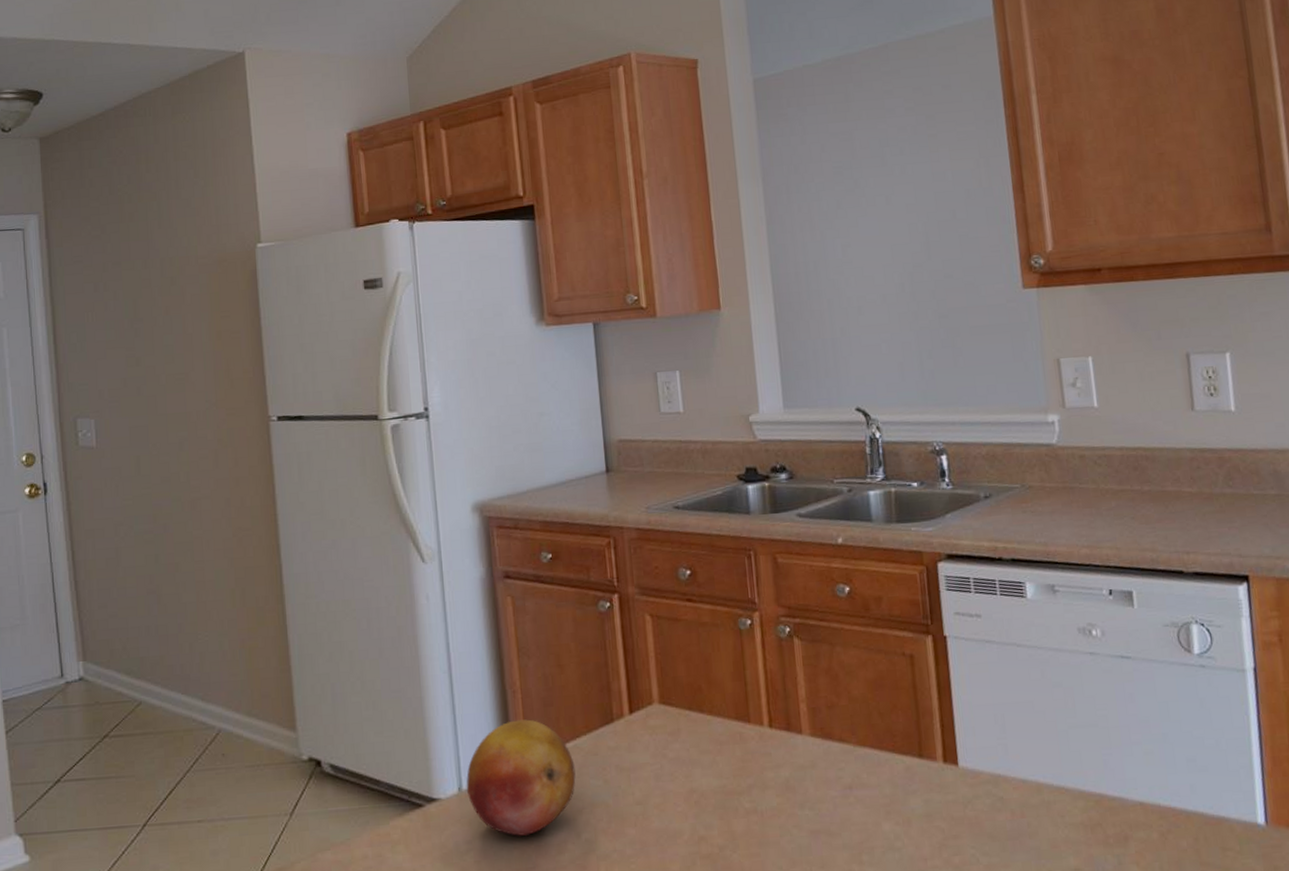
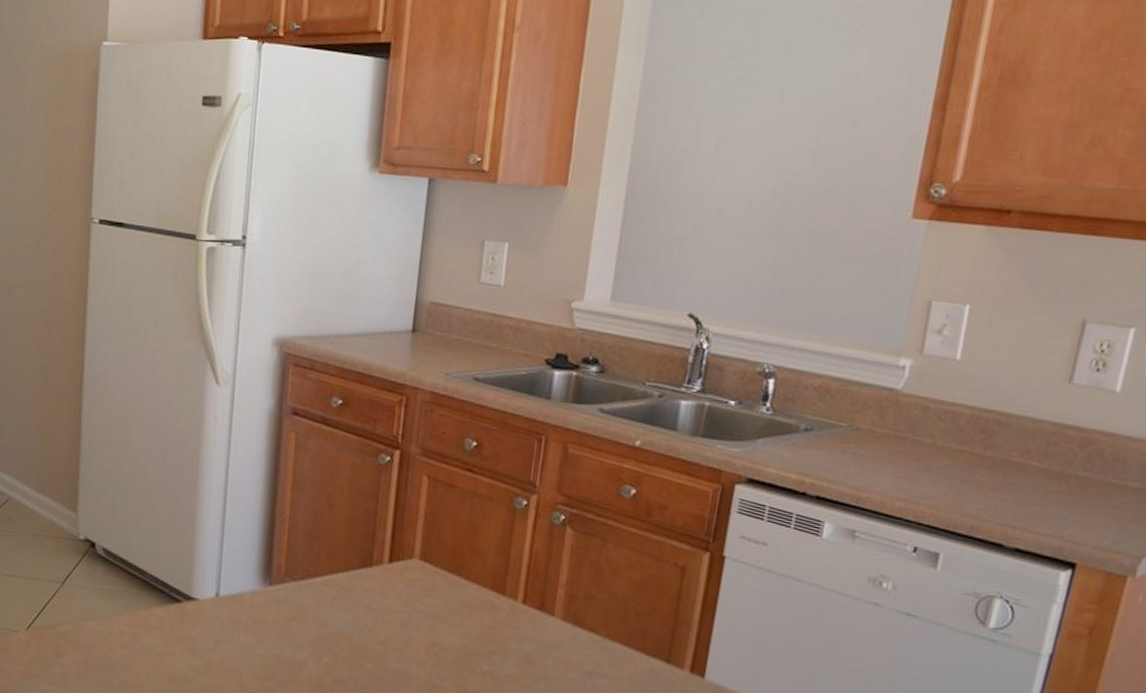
fruit: present [466,719,576,836] -> none [223,545,328,648]

